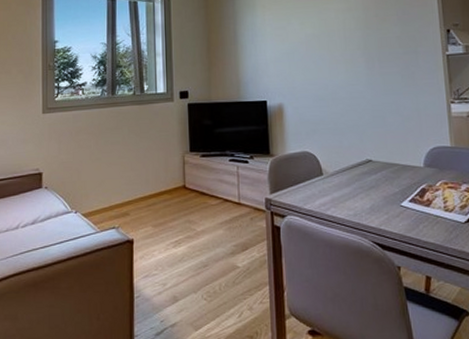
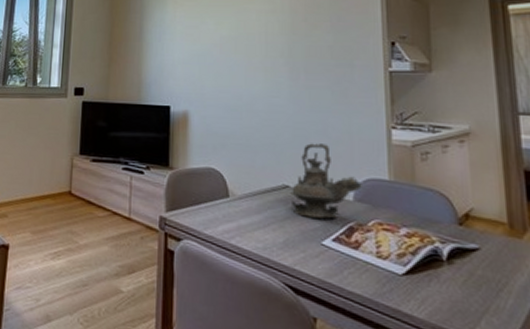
teapot: none [373,121,430,185] -> present [290,143,362,219]

